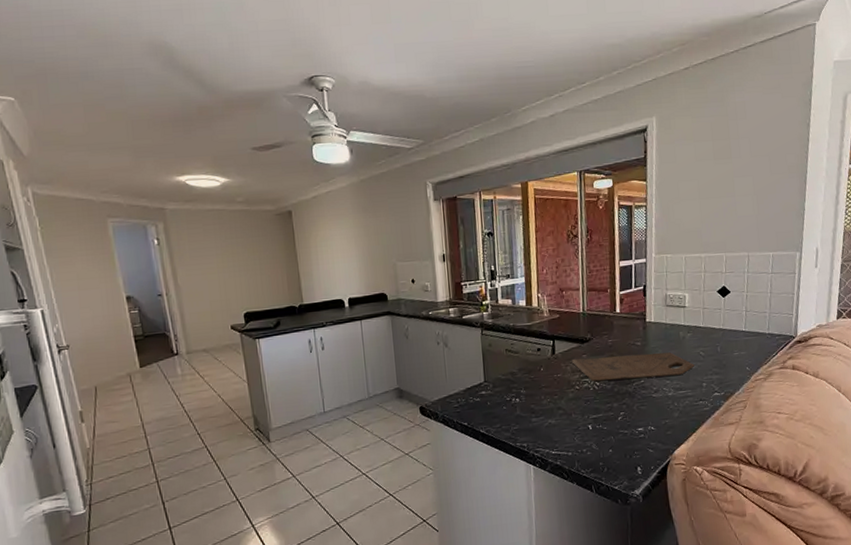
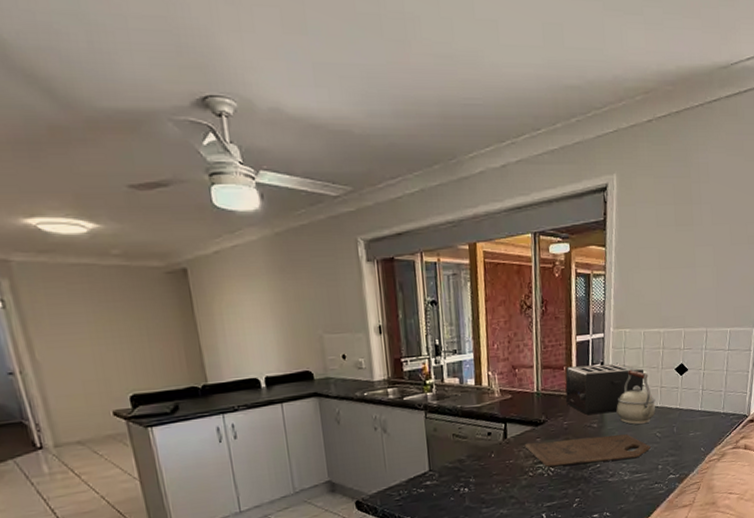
toaster: none [609,286,686,333] -> present [565,363,644,415]
kettle: none [659,291,699,344] -> present [616,369,656,425]

